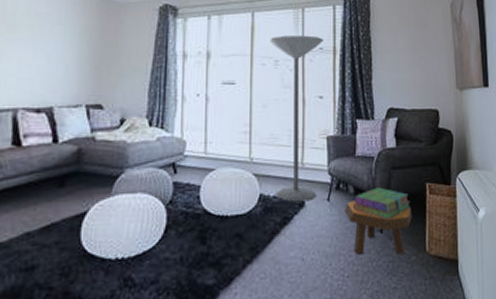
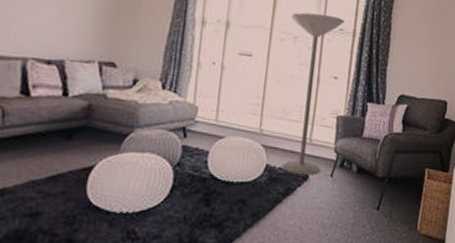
footstool: present [344,200,412,255] -> none [345,178,409,232]
stack of books: present [352,187,410,220] -> none [353,168,408,199]

